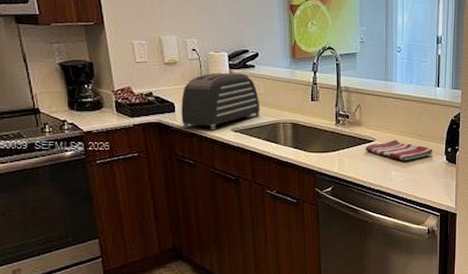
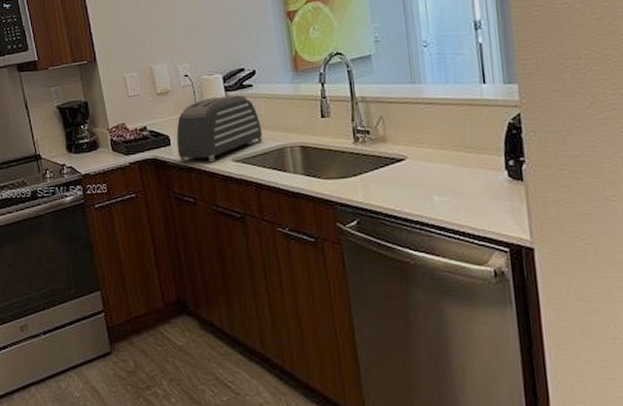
dish towel: present [365,140,433,160] -> none [394,155,489,181]

